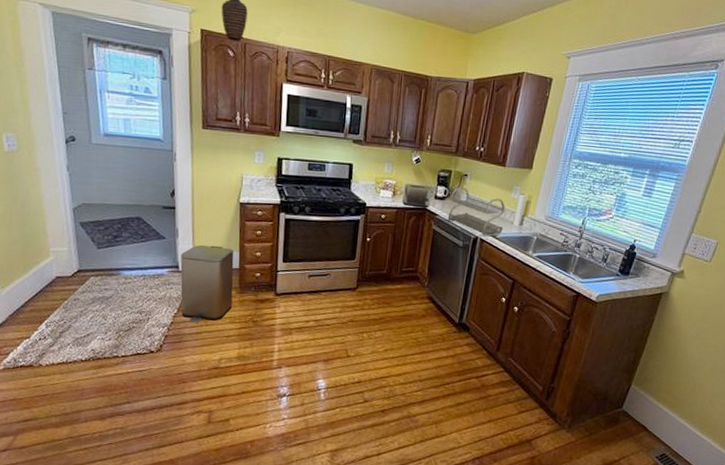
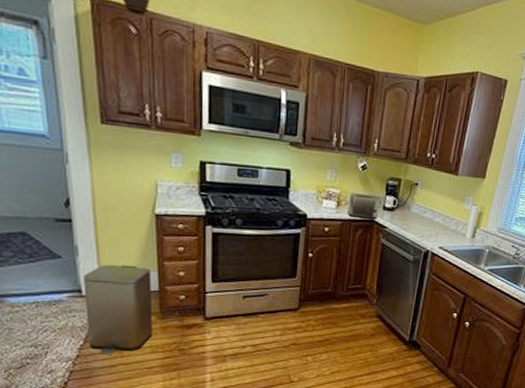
dish rack: present [448,186,506,237] -> none [397,196,458,250]

